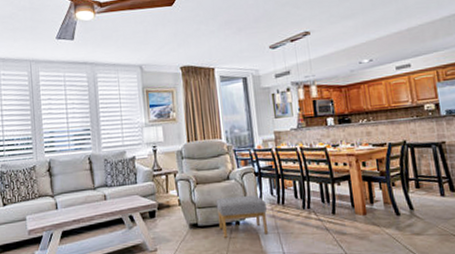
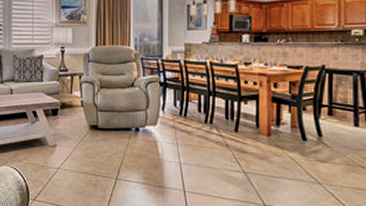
footstool: present [215,195,268,238] -> none [118,103,168,144]

